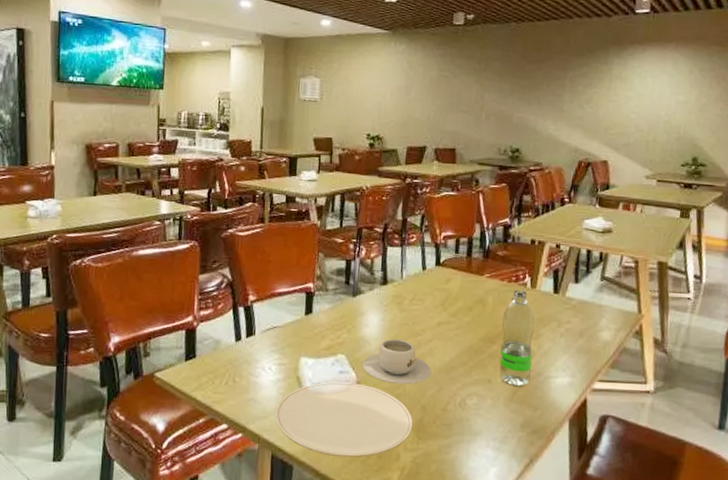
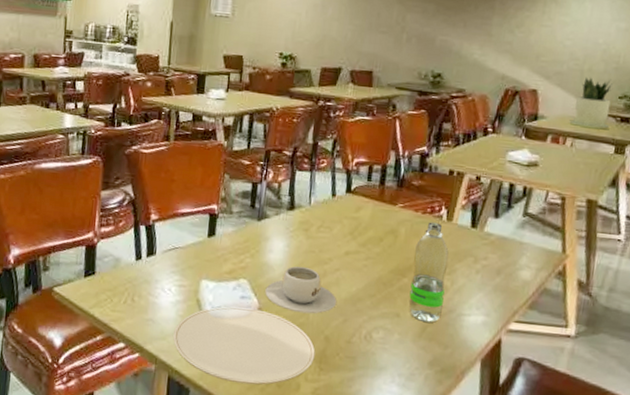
planter: none [638,147,676,196] -> present [569,77,614,130]

